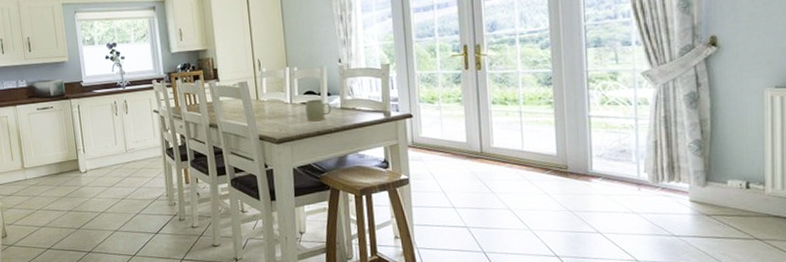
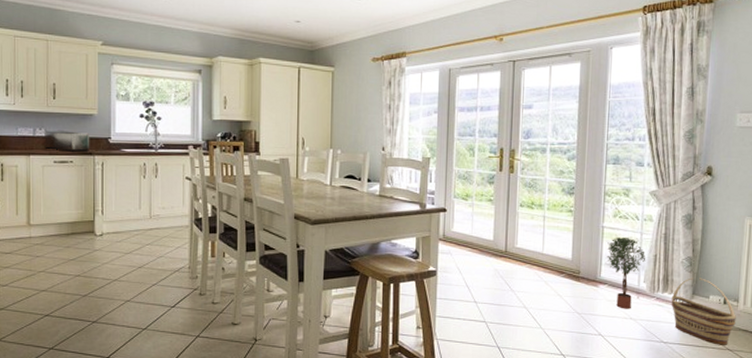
mug: present [305,99,332,122] -> none [344,183,370,206]
potted tree: none [596,124,645,203] -> present [607,236,646,309]
basket: none [680,161,764,235] -> present [671,278,736,345]

